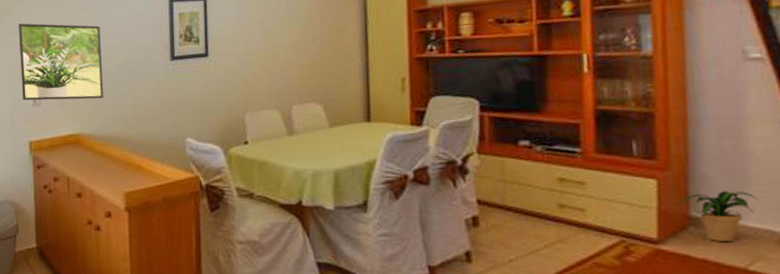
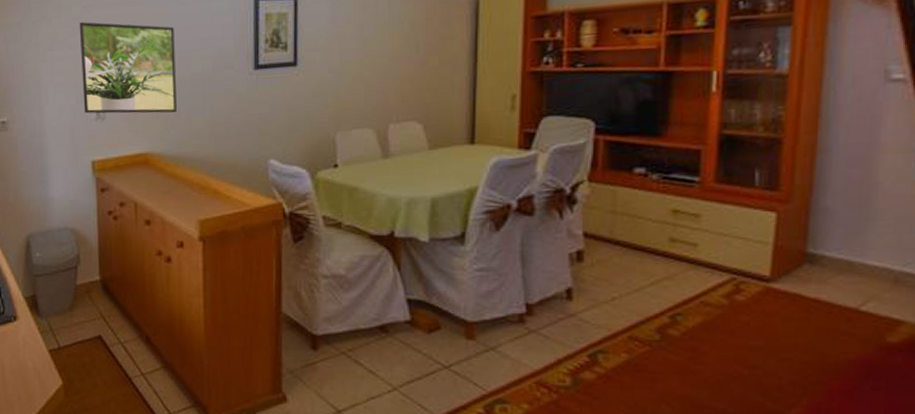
potted plant: present [680,191,759,242] -> none [798,225,880,281]

